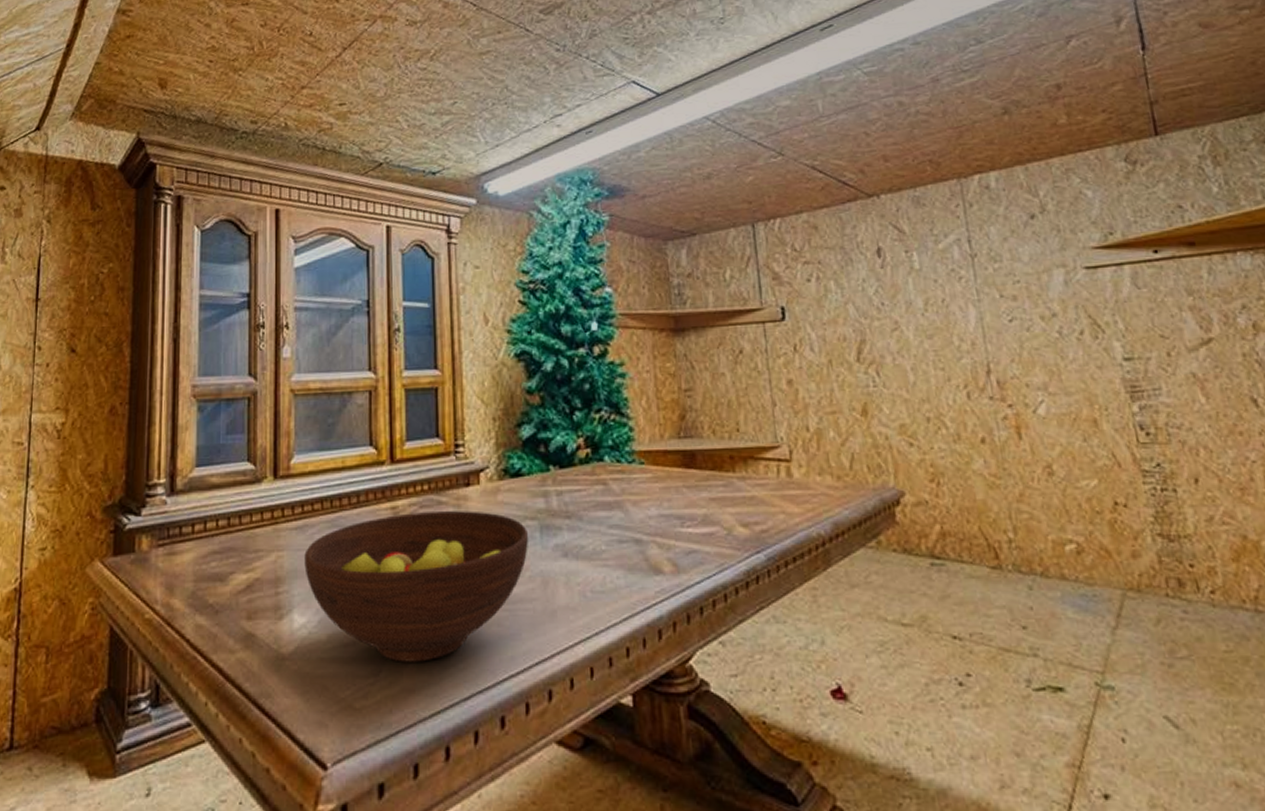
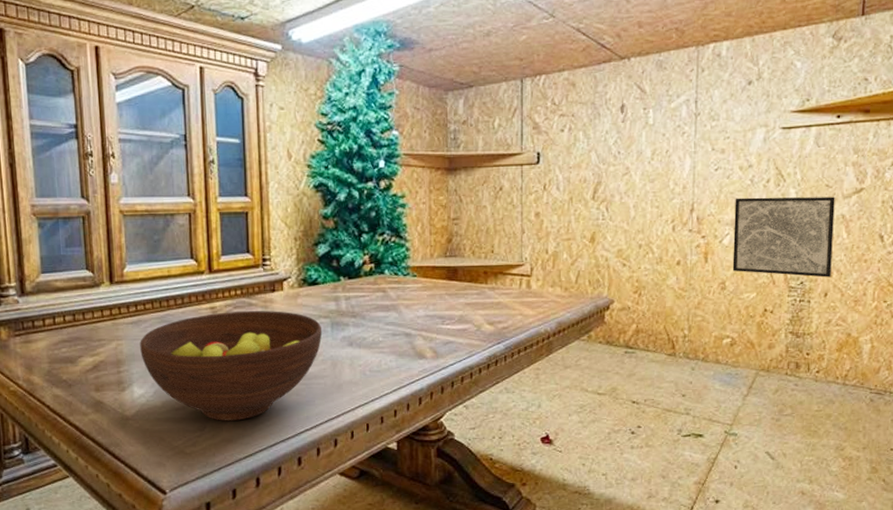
wall art: none [1042,350,1198,457] -> present [732,196,835,278]

